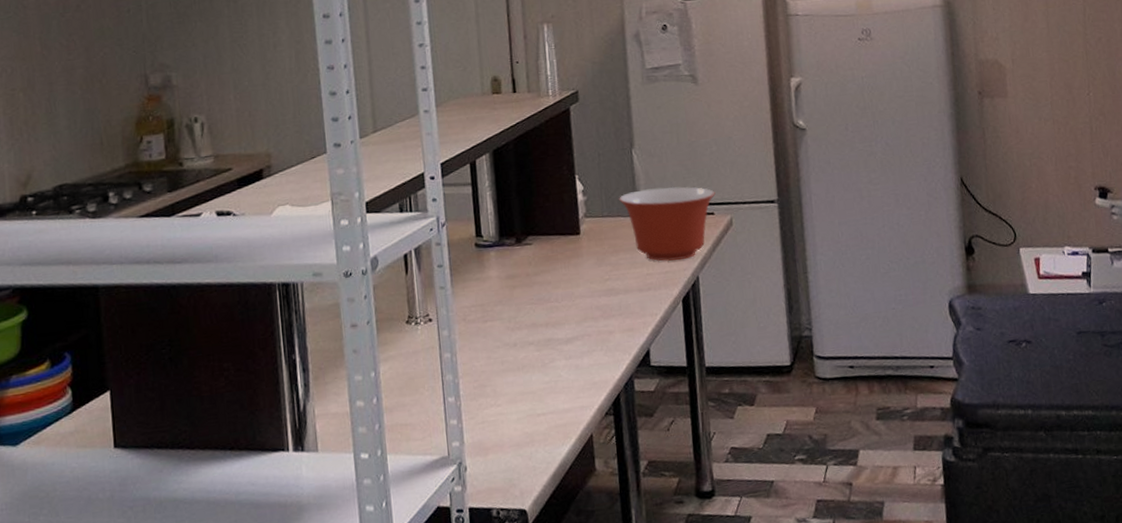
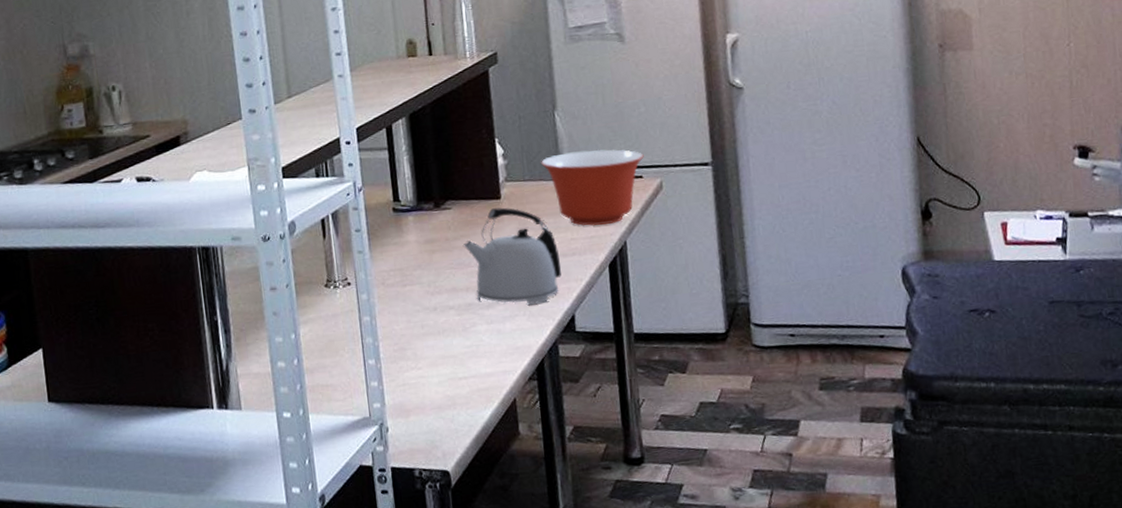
kettle: none [543,243,638,339] -> present [462,207,562,304]

